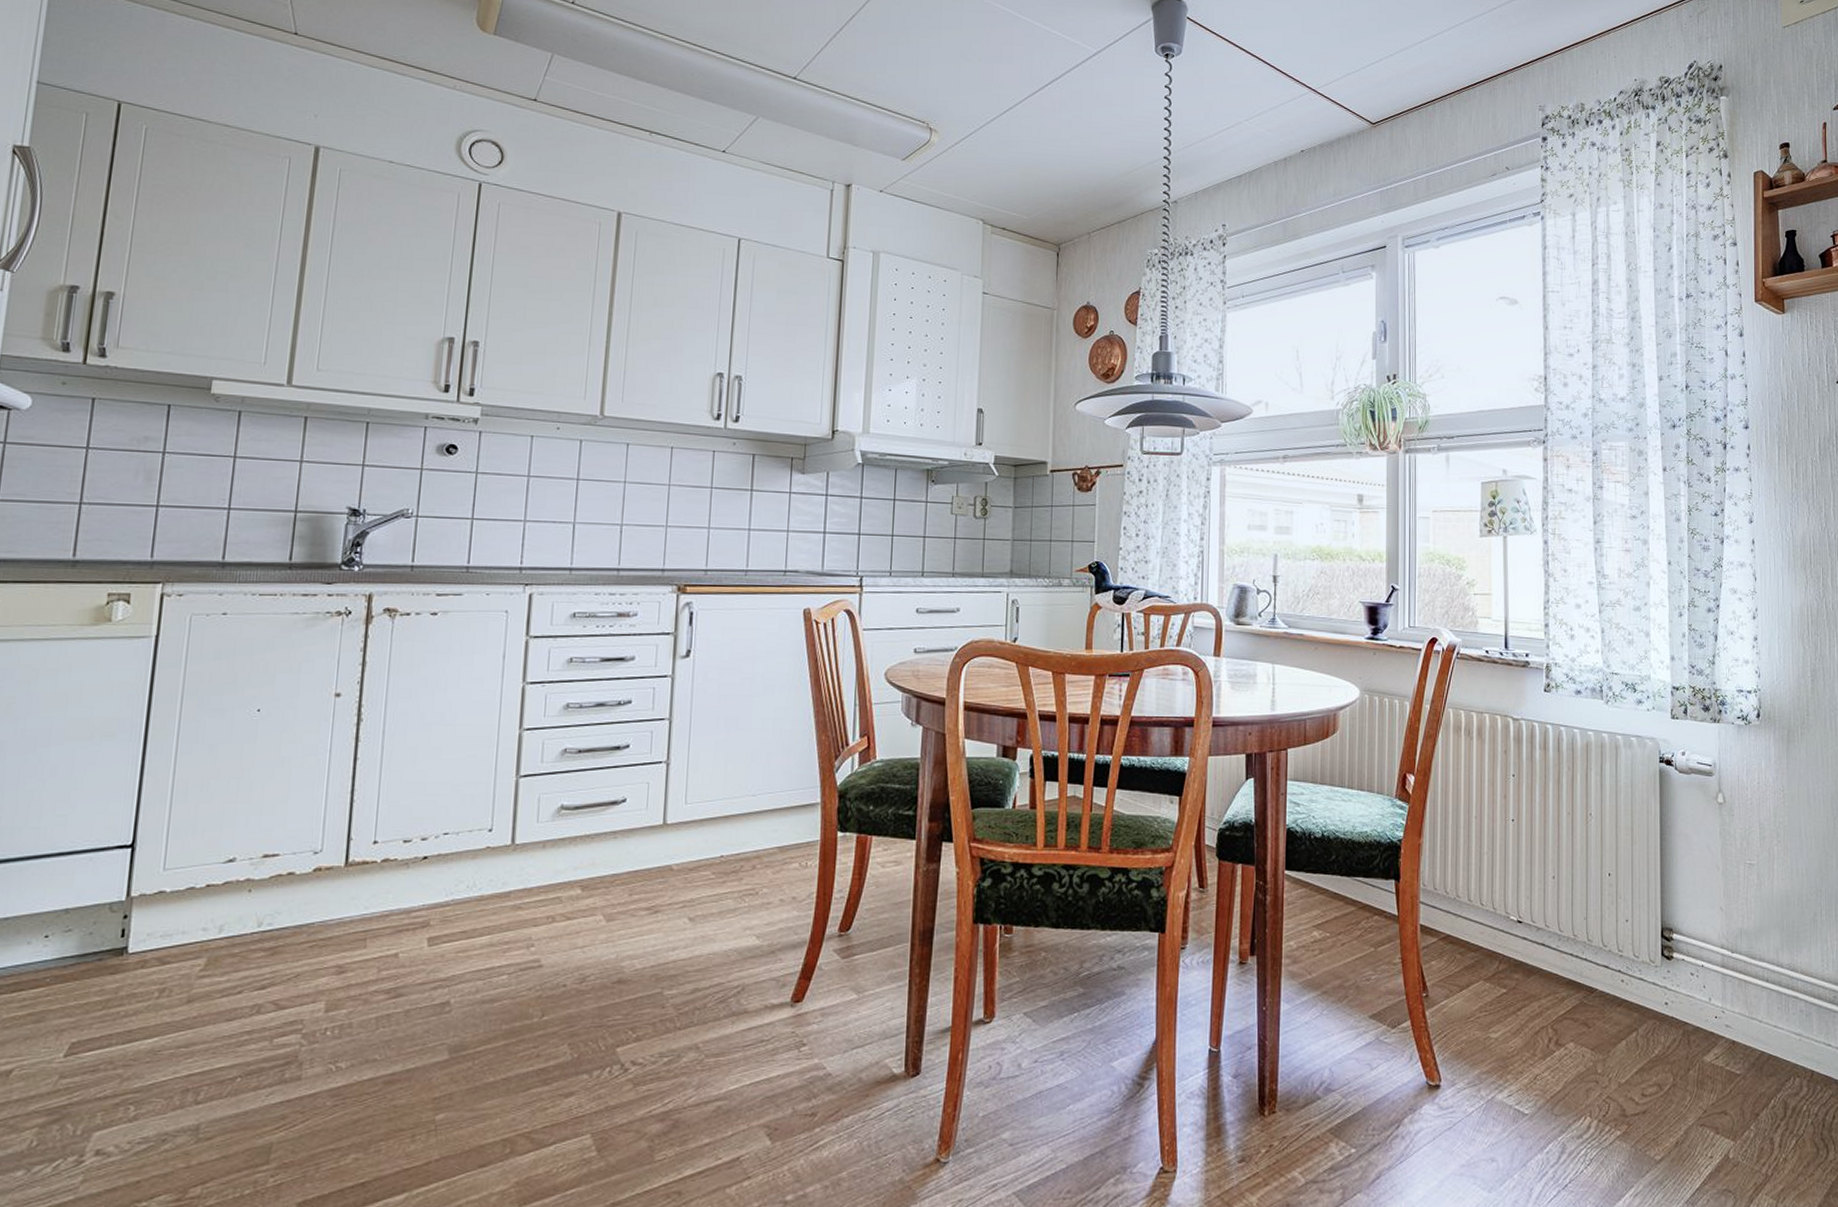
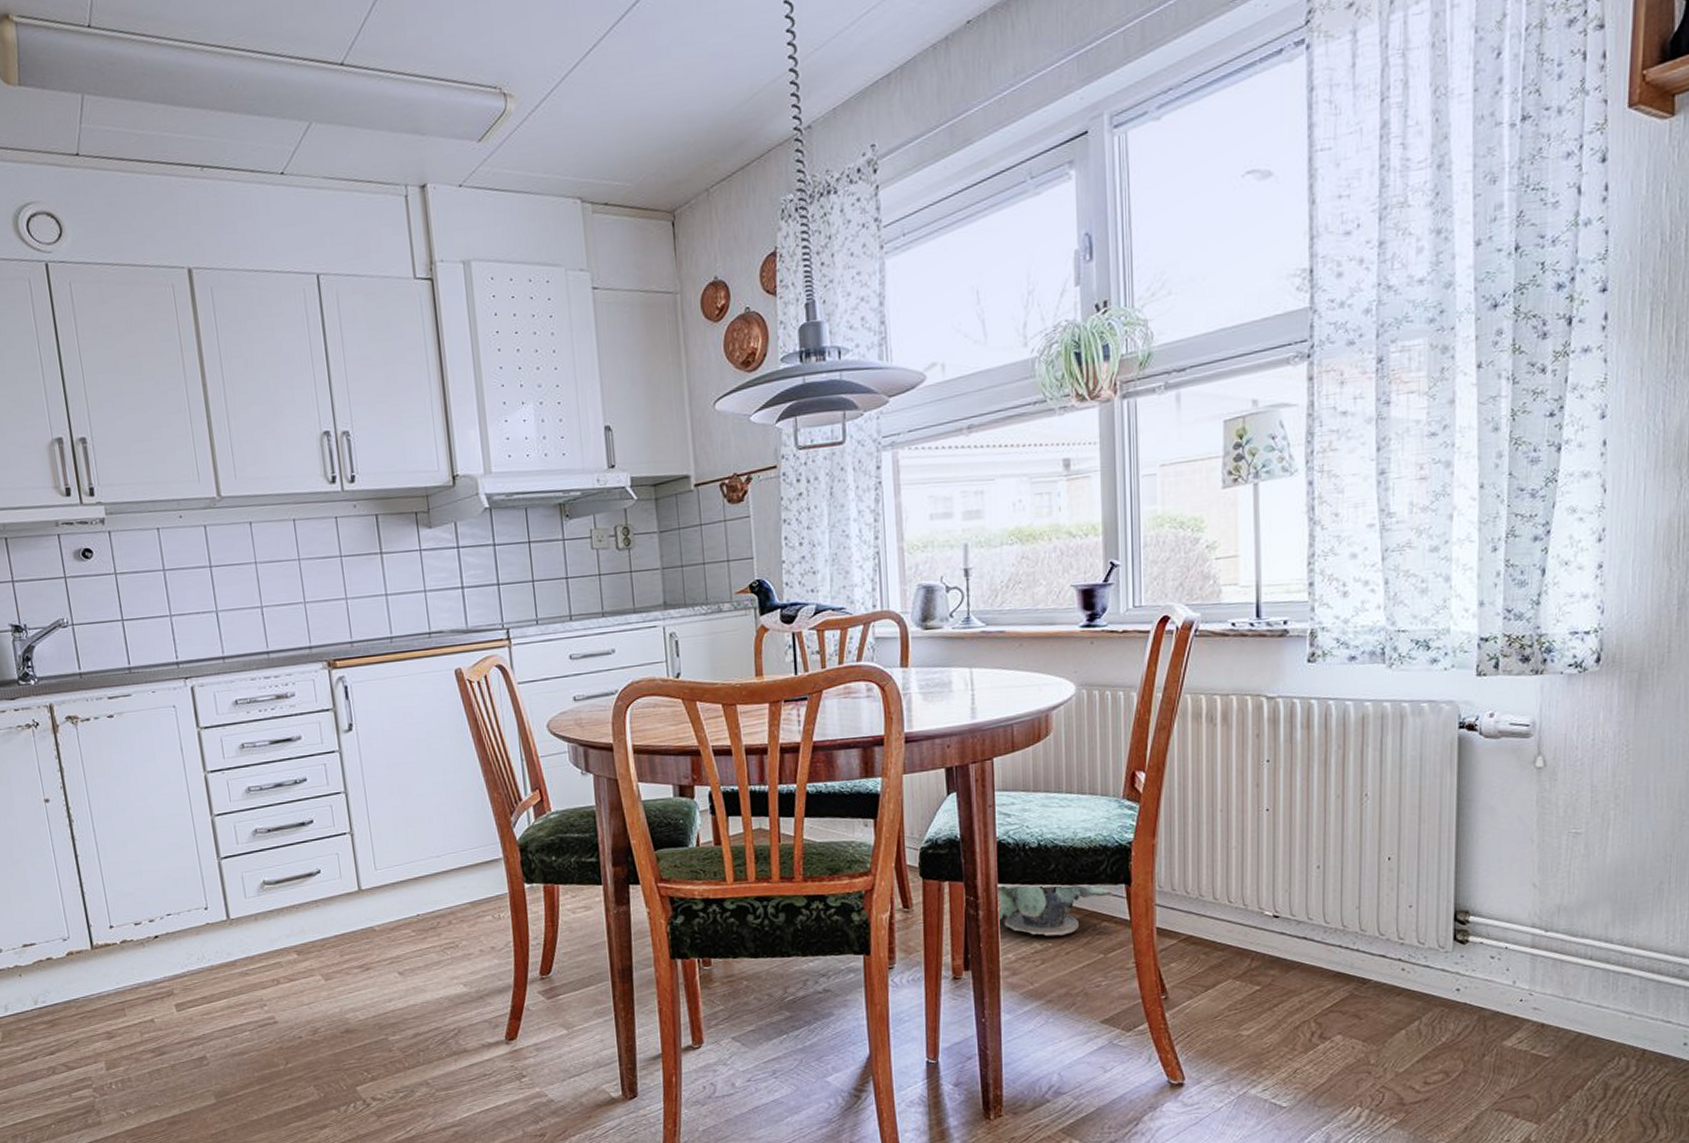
potted plant: none [1282,873,1384,926] -> present [997,884,1113,937]

